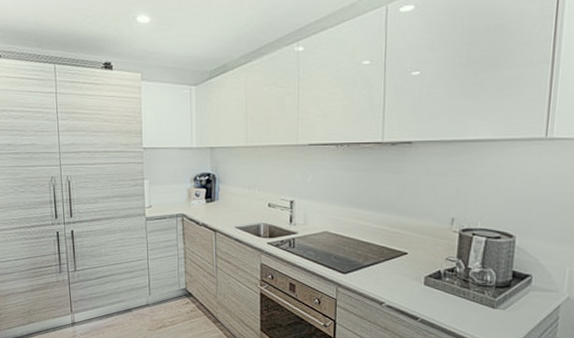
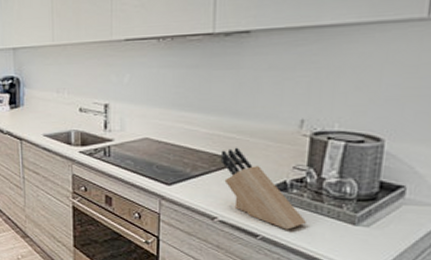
knife block: none [387,241,457,313] -> present [220,147,307,230]

